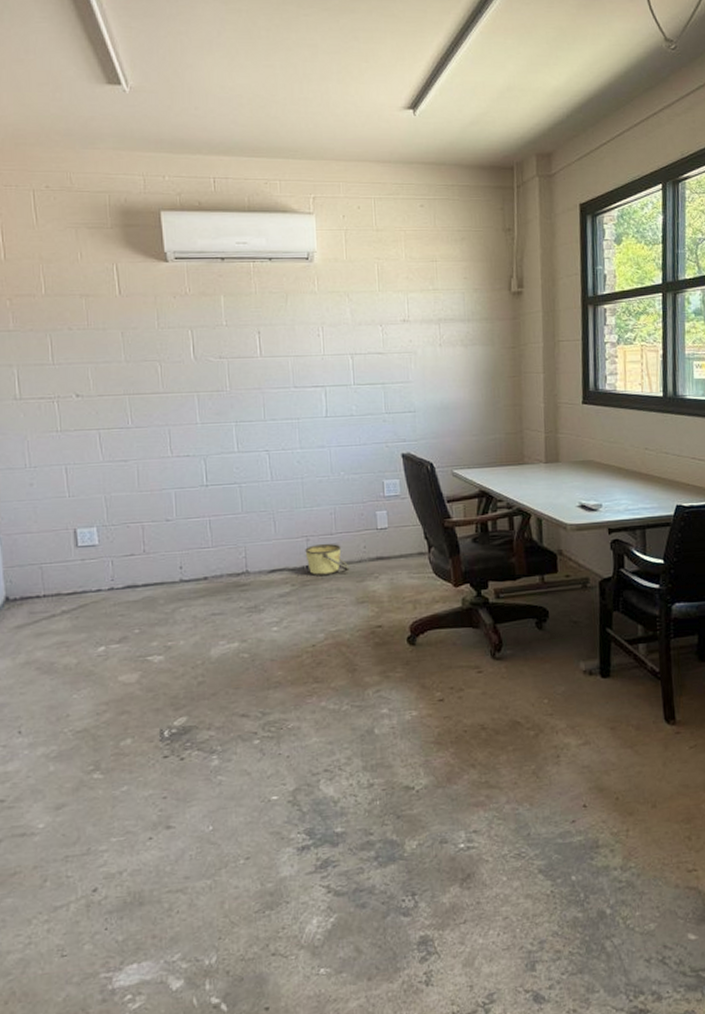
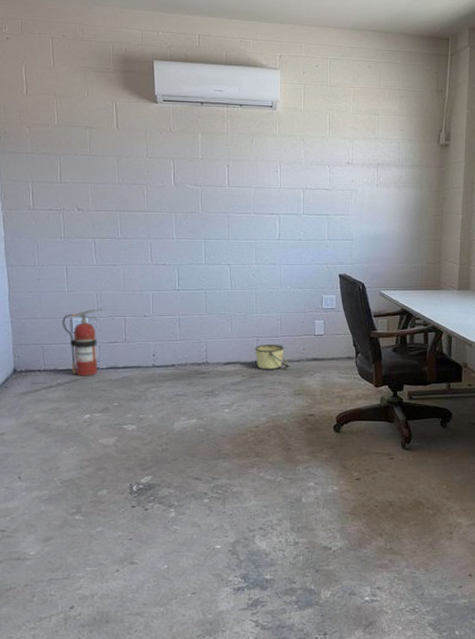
fire extinguisher: none [63,514,116,601] -> present [62,308,104,377]

